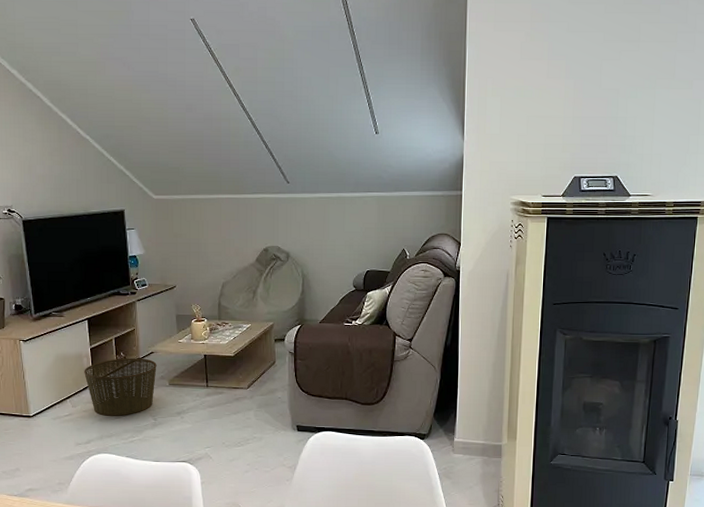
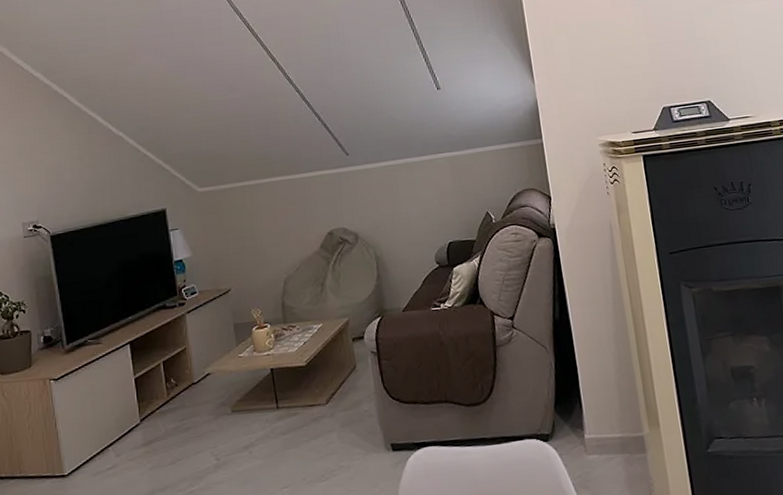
basket: present [84,358,157,416] -> none [128,382,216,463]

